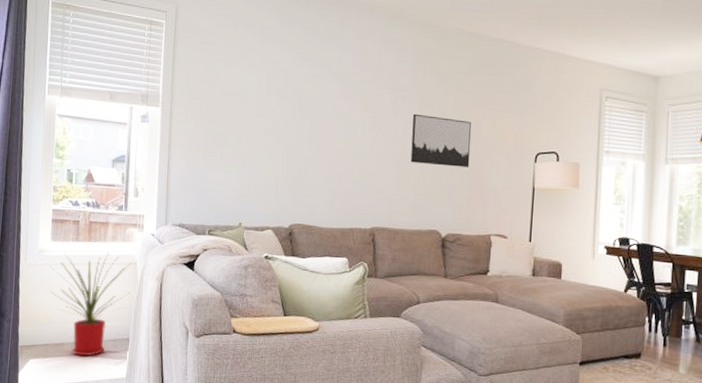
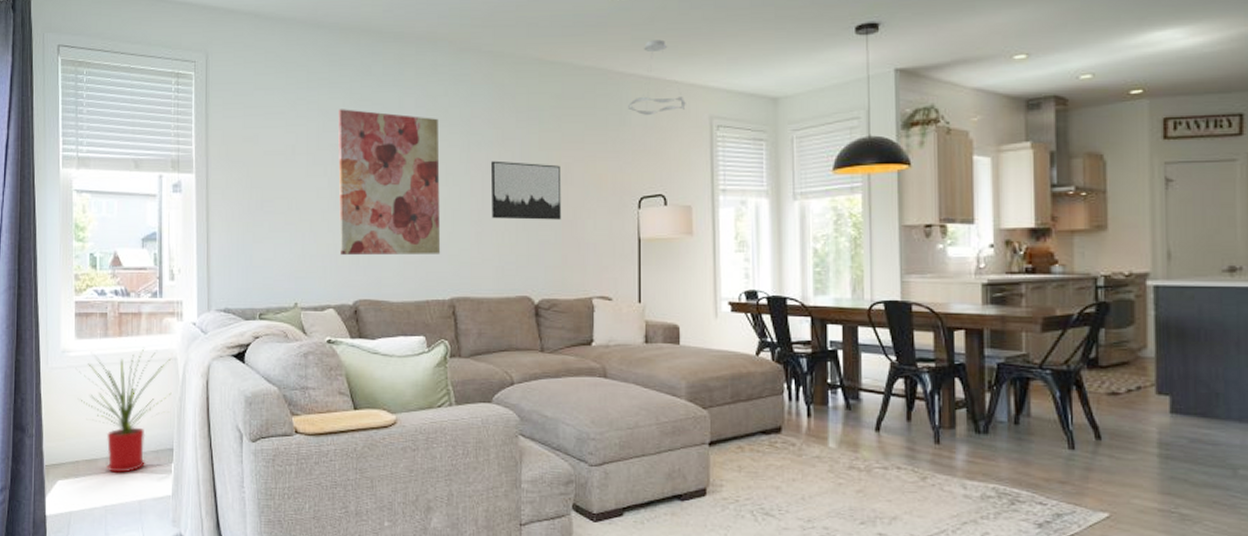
wall art: none [280,61,371,190] -> present [338,109,441,256]
ceiling light: none [532,20,581,84] -> present [628,39,686,115]

